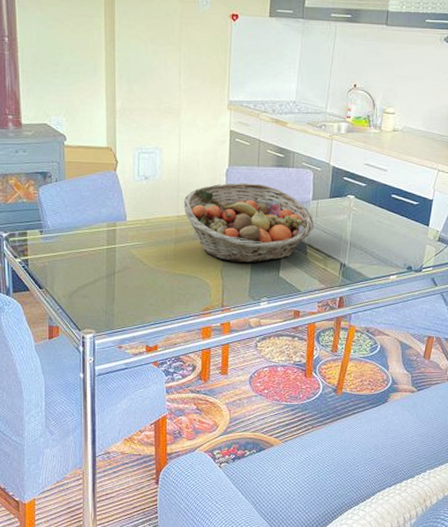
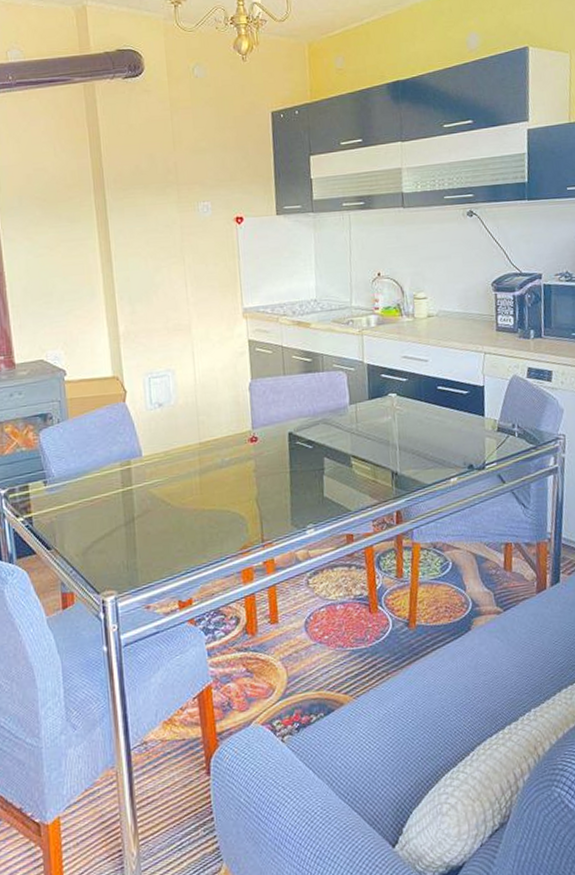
fruit basket: present [183,182,314,264] -> none [204,394,356,488]

